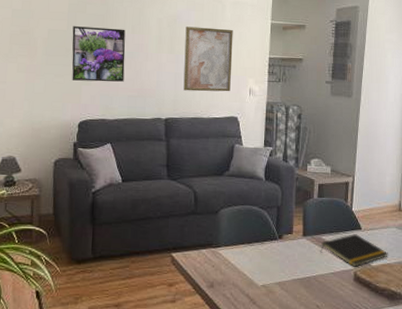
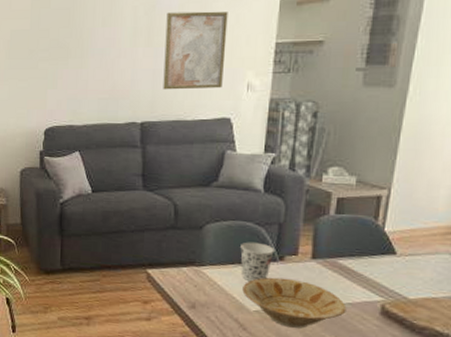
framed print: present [71,26,125,82] -> none [35,22,95,84]
cup: none [249,223,275,259] -> present [240,242,275,282]
bowl: none [251,254,330,298] -> present [242,277,347,328]
notepad: present [320,234,388,267] -> none [334,259,434,299]

